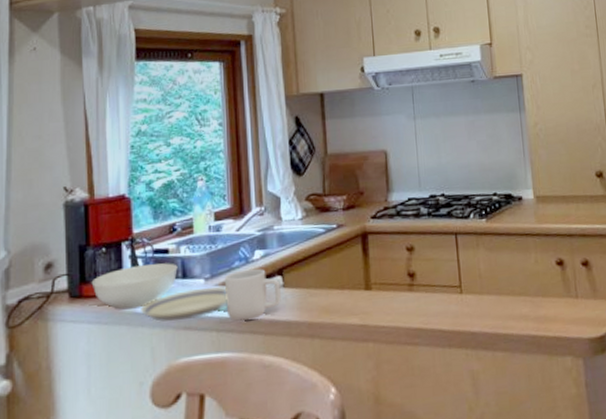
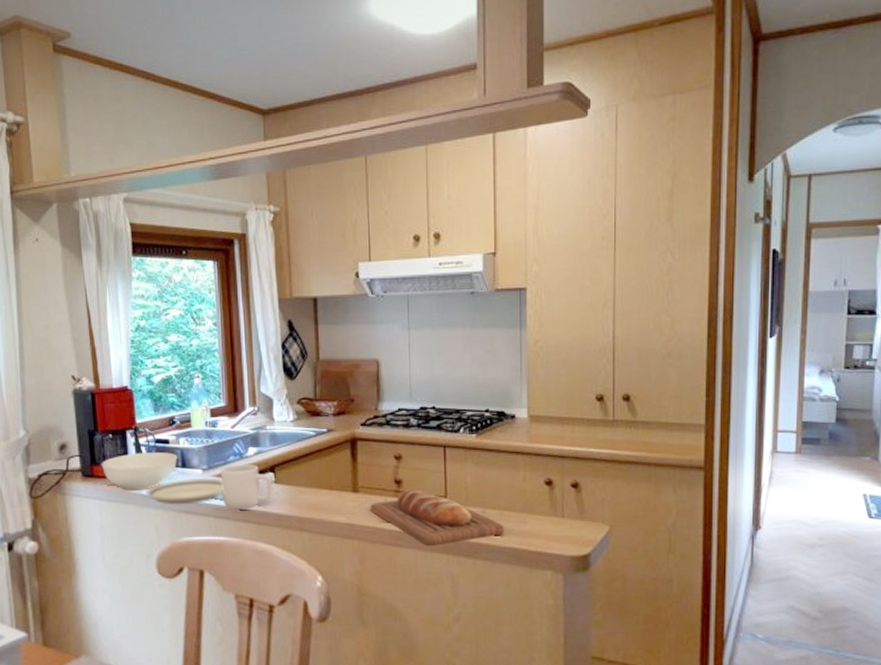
bread loaf: none [384,281,522,343] -> present [371,490,505,547]

